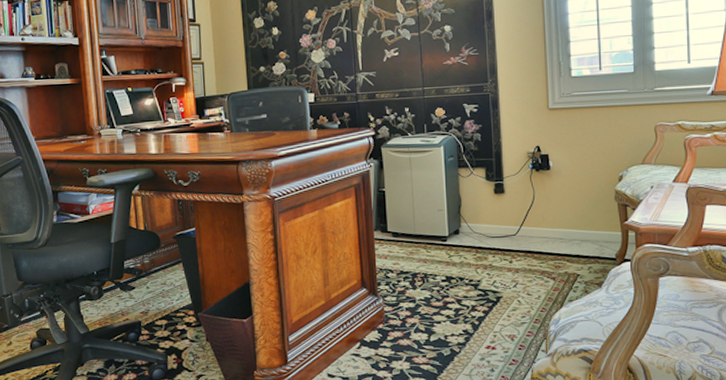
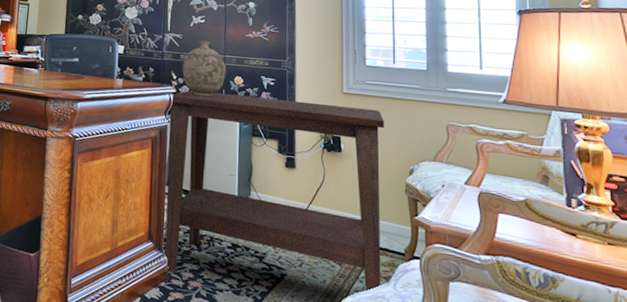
side table: none [371,121,594,314] -> present [164,90,384,290]
decorative vase: none [378,75,426,135] -> present [182,40,226,97]

